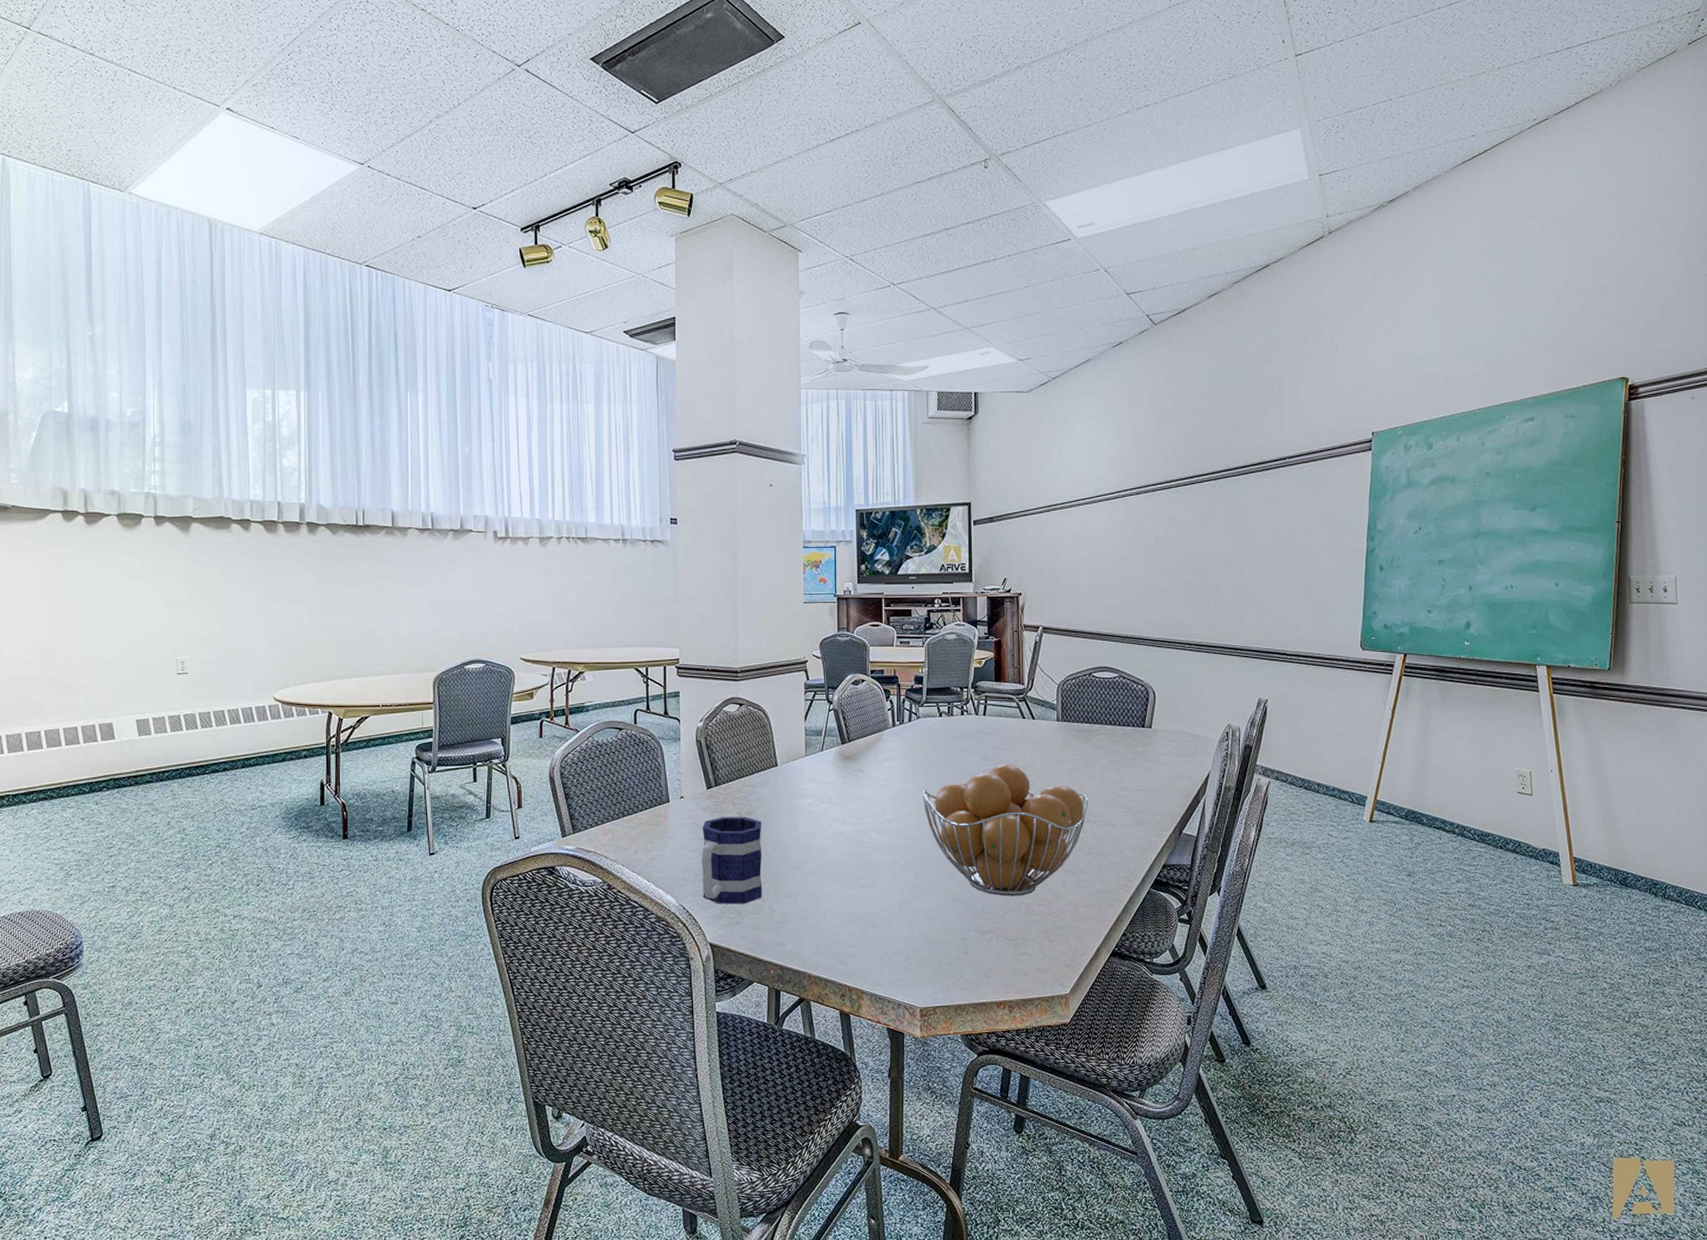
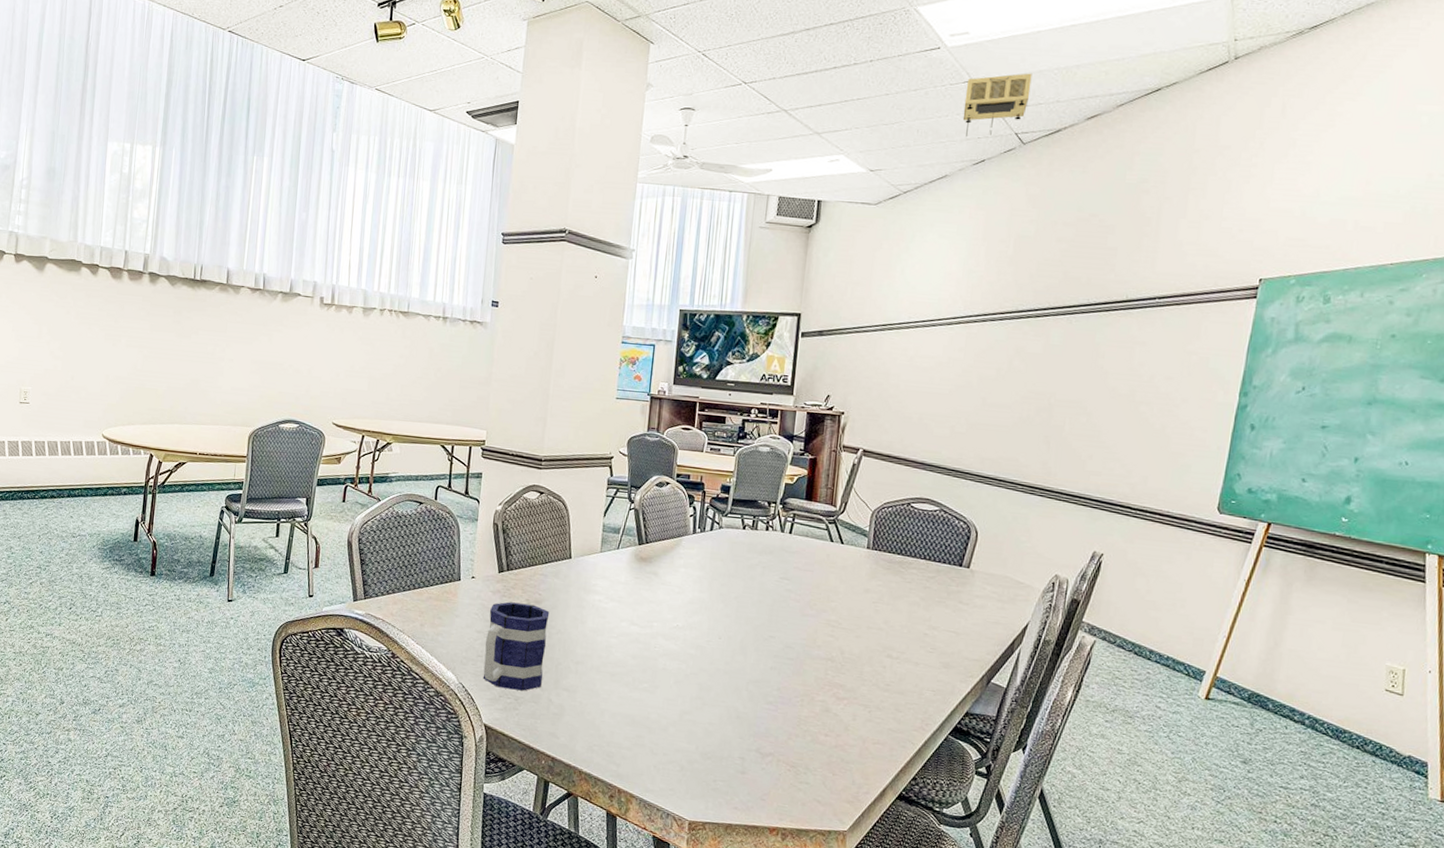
fruit basket: present [921,764,1089,897] -> none [715,585,892,723]
projector: none [1098,258,1156,321] -> present [962,73,1032,136]

